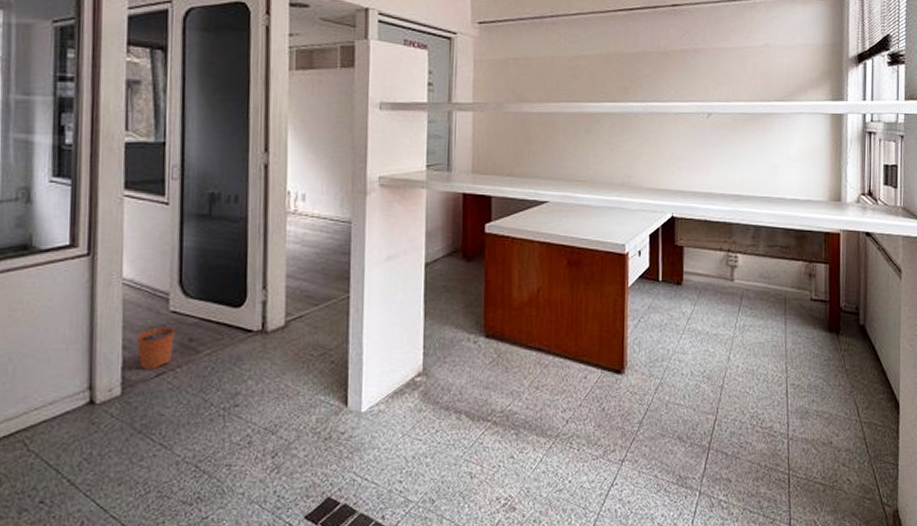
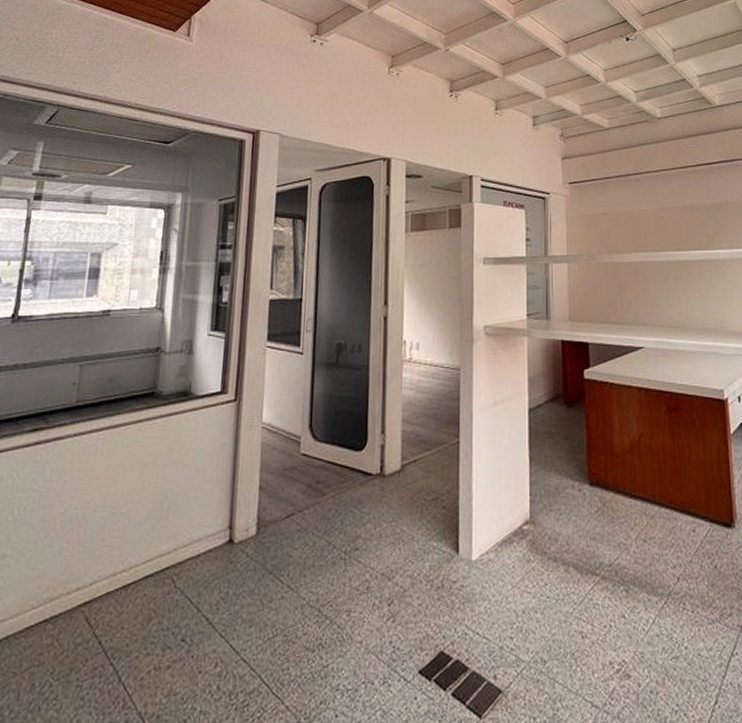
plant pot: present [136,320,175,369] -> none [271,462,304,510]

